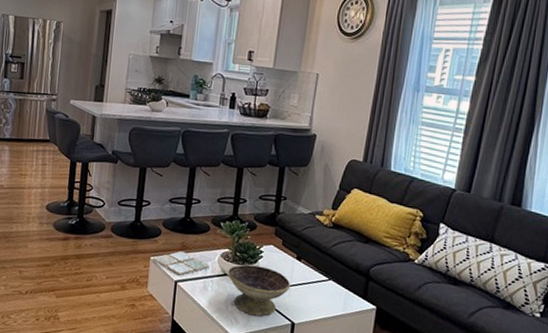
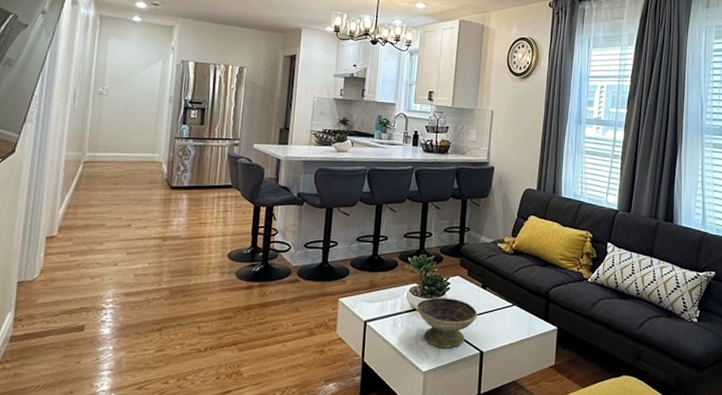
drink coaster: present [152,250,210,276] -> none [341,289,399,315]

